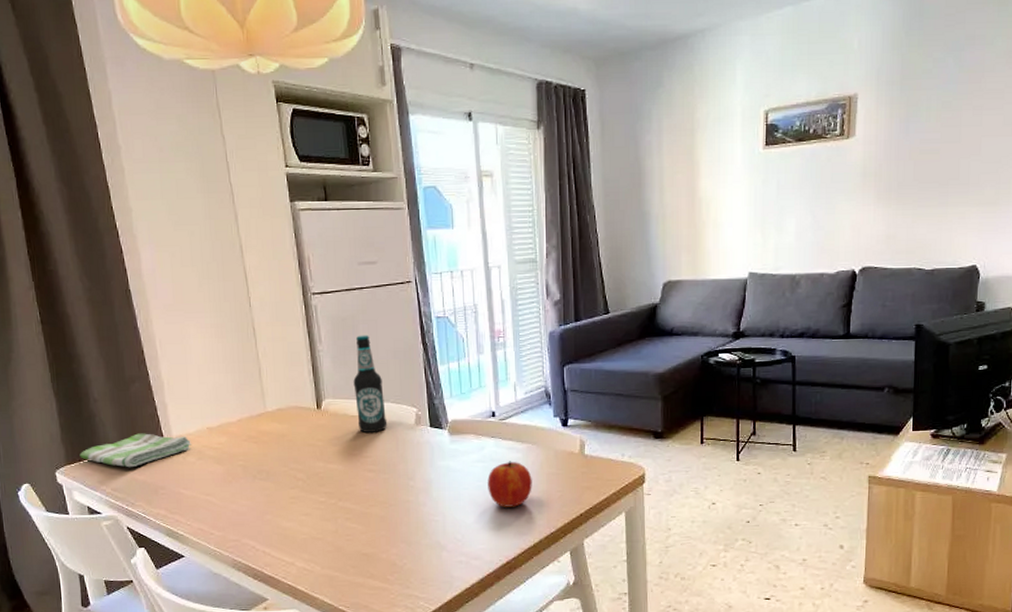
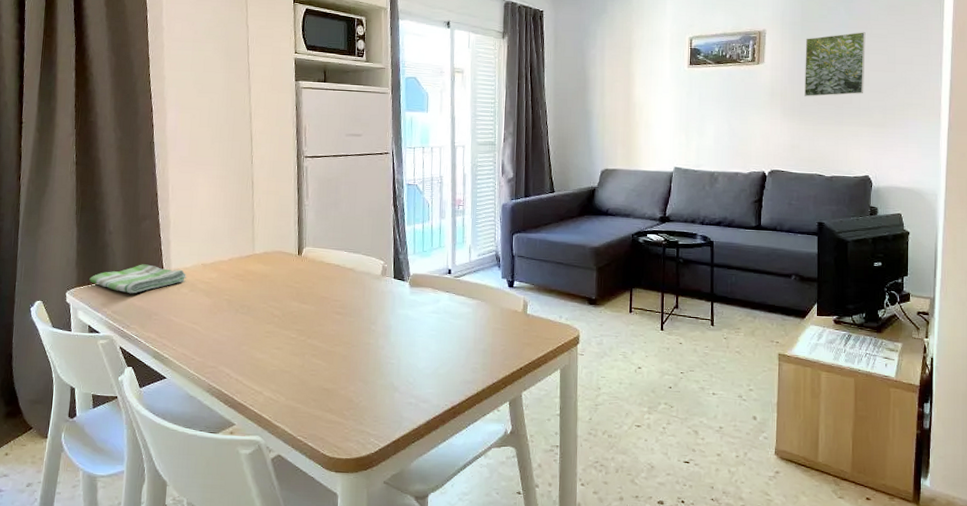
bottle: present [353,335,388,433] -> none [331,194,357,280]
fruit: present [487,461,532,507] -> none [440,314,480,357]
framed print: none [903,88,979,175] -> present [805,32,866,97]

